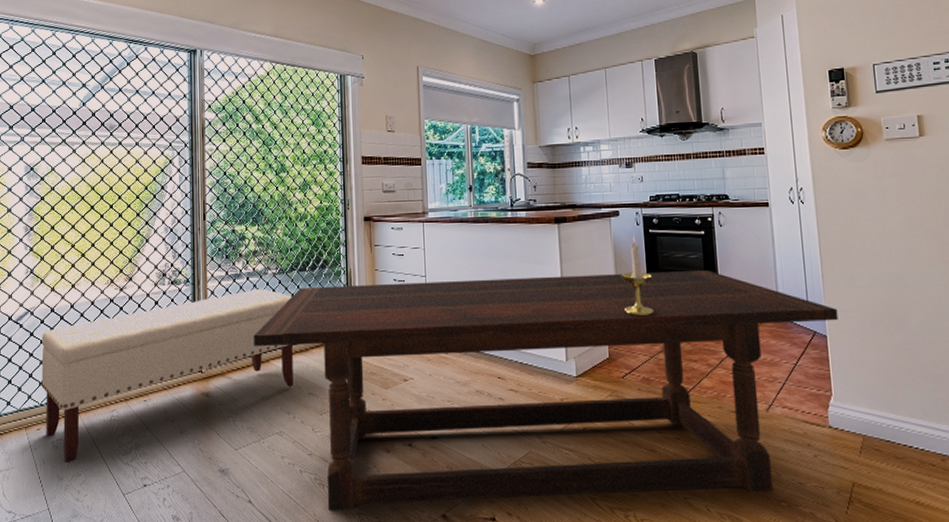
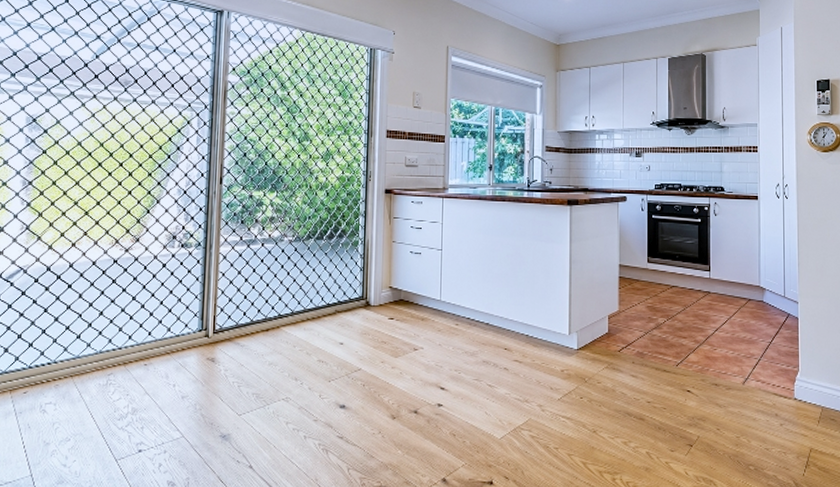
bench: present [40,288,294,462] -> none [30,255,308,427]
dining table: present [253,270,839,510] -> none [264,254,809,475]
candlestick: present [621,234,654,317] -> none [624,218,652,295]

